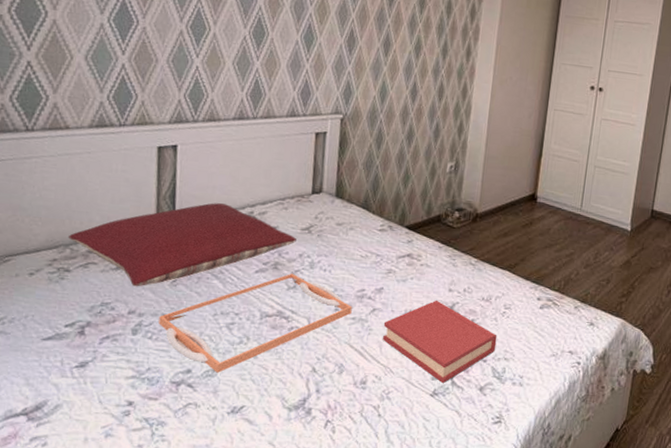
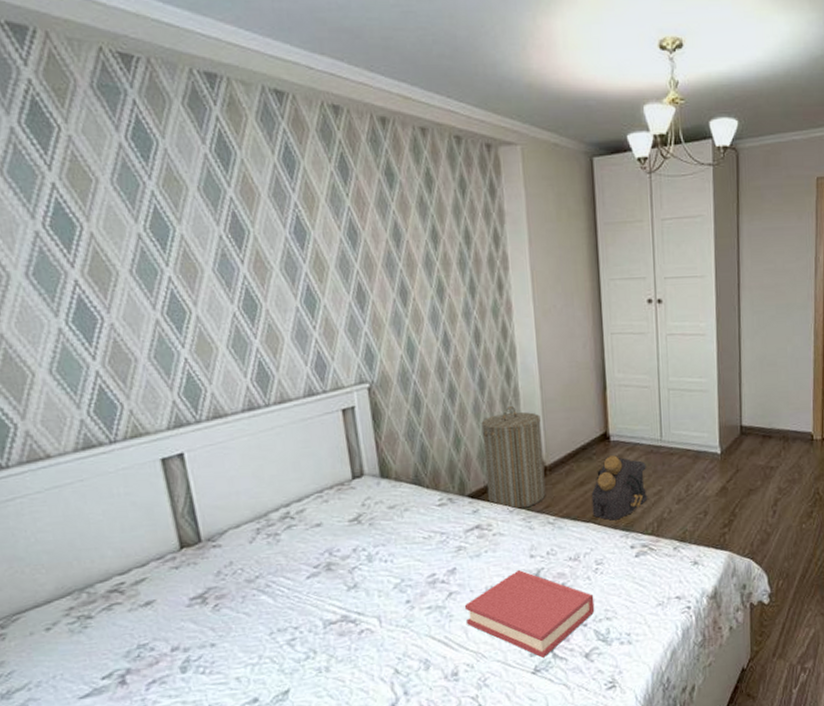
pillow: present [67,203,296,287] -> none [80,509,346,621]
serving tray: present [158,273,352,373] -> none [208,571,426,696]
laundry hamper: none [422,156,481,247] -> present [481,406,546,510]
backpack: none [510,215,564,273] -> present [591,455,648,521]

